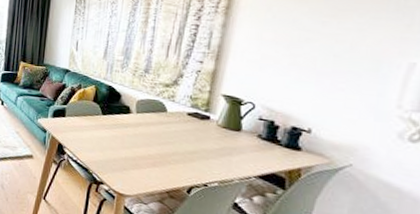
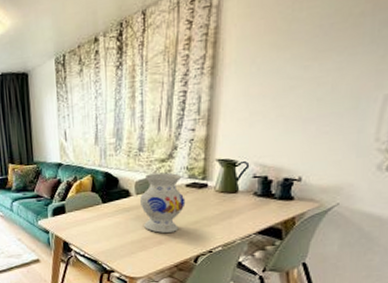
vase: none [139,95,186,158] -> present [140,172,186,233]

